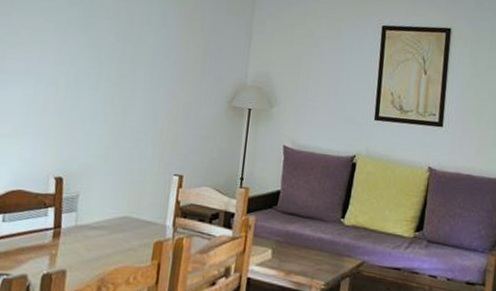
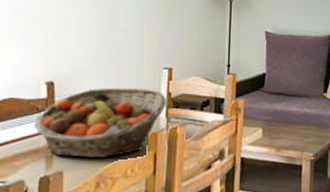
fruit basket: none [40,189,176,262] -> present [33,87,167,158]

